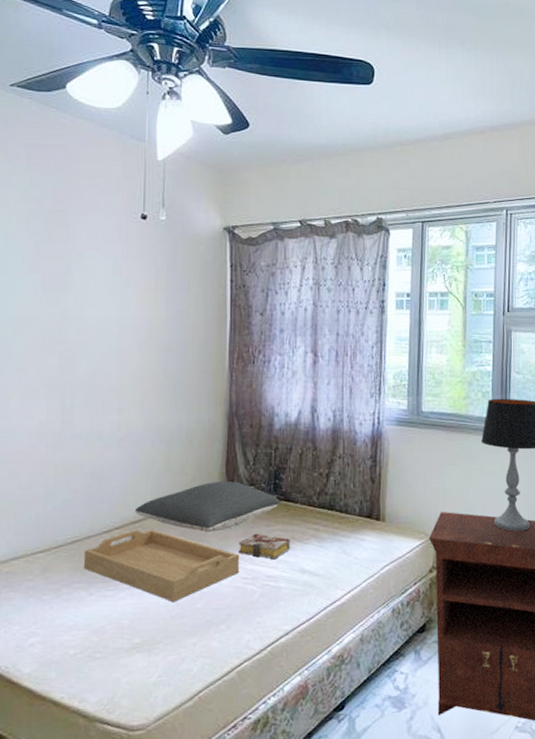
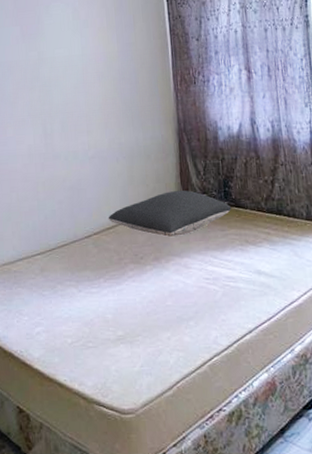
serving tray: present [83,529,240,603] -> none [72,234,201,300]
book: present [239,533,291,560] -> none [198,237,246,262]

